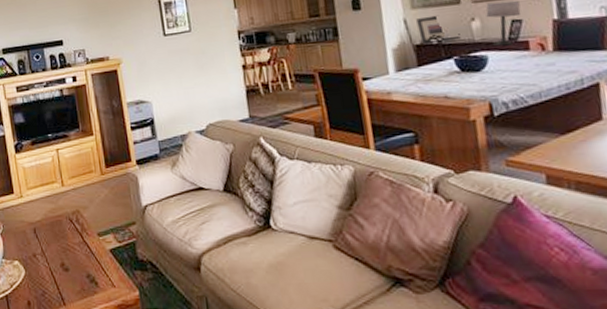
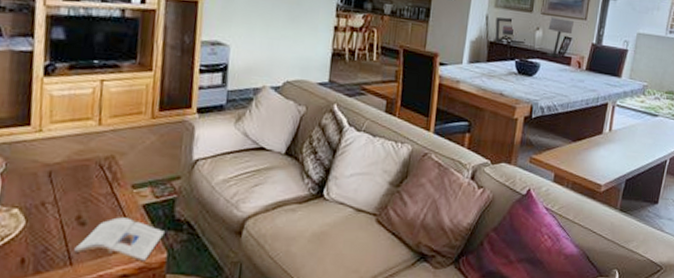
magazine: none [64,262,134,300] -> present [74,217,166,262]

